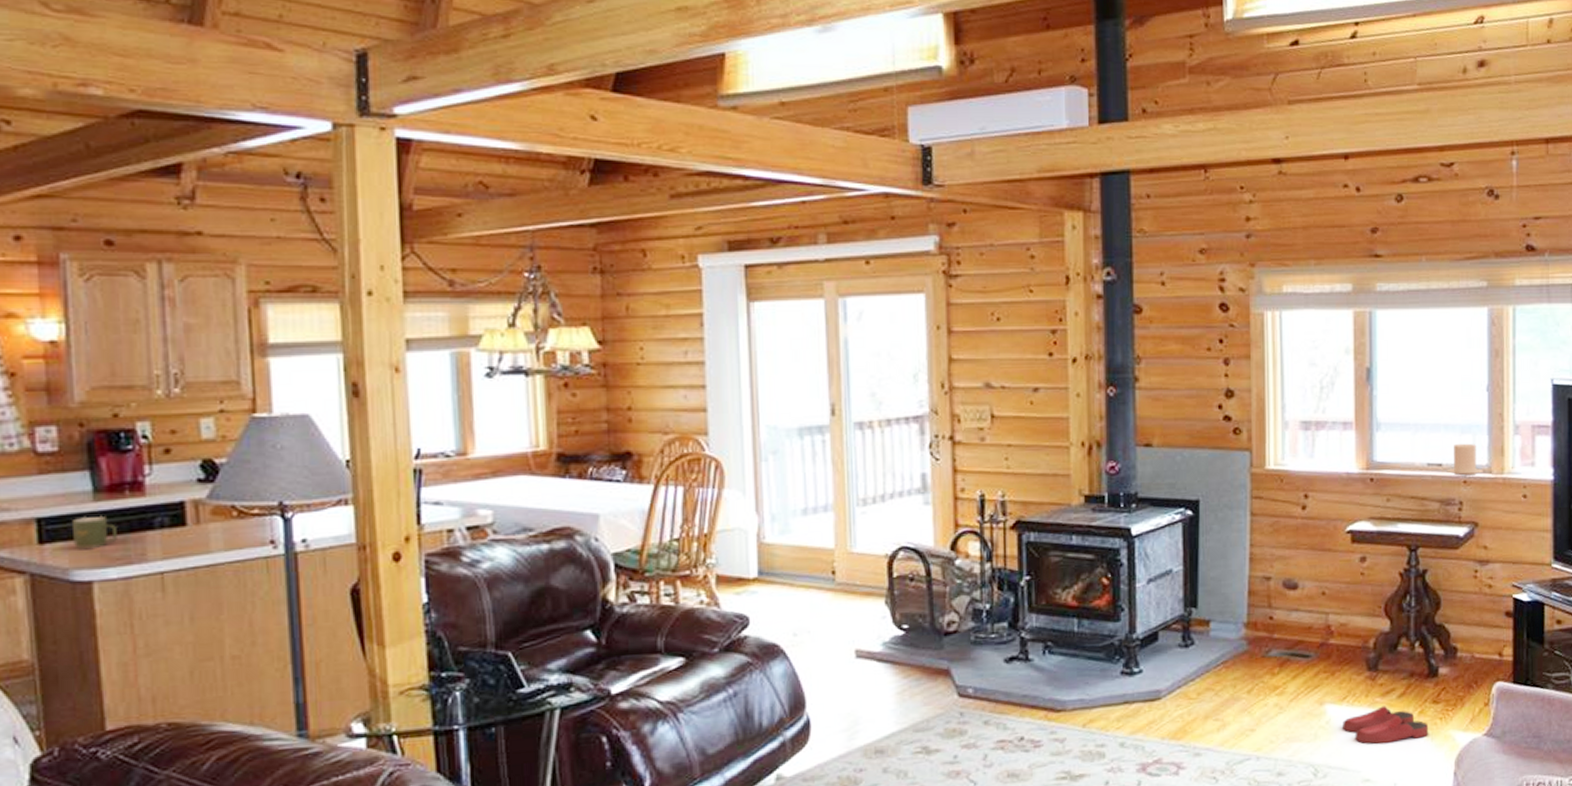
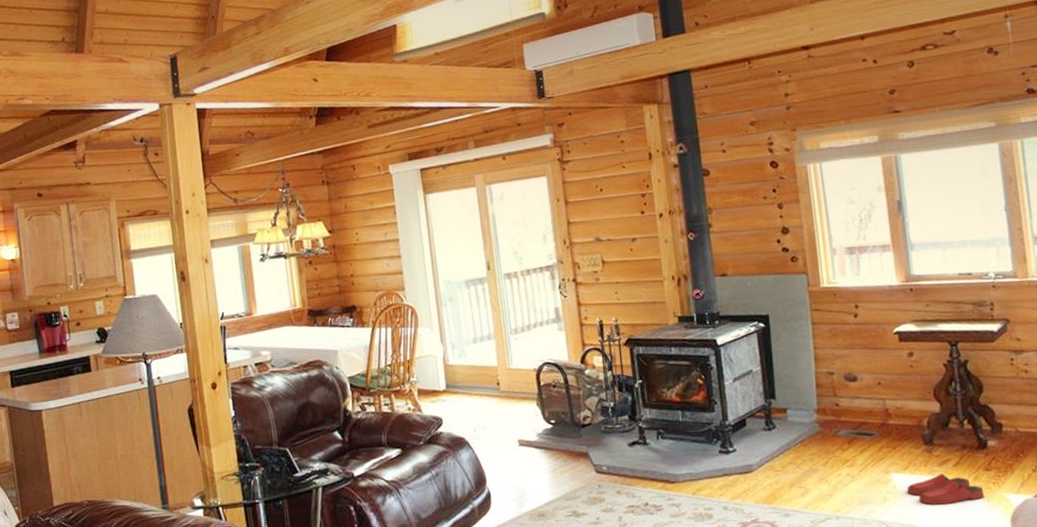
mug: present [72,515,117,550] -> none [29,367,54,390]
candle: present [1446,443,1484,476] -> none [976,254,1010,282]

